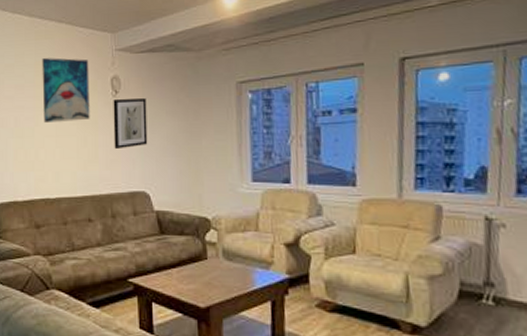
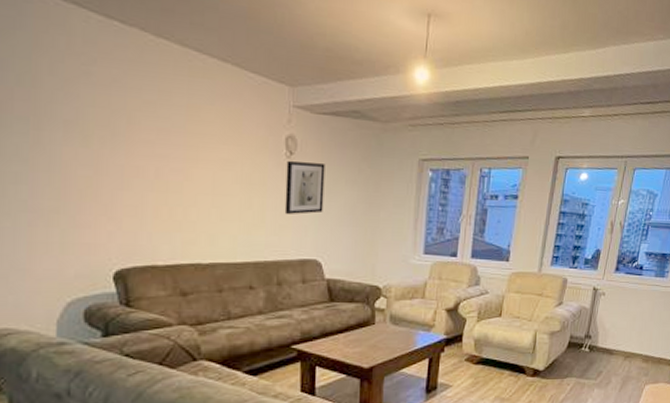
wall art: present [42,58,90,122] -> none [196,101,260,180]

